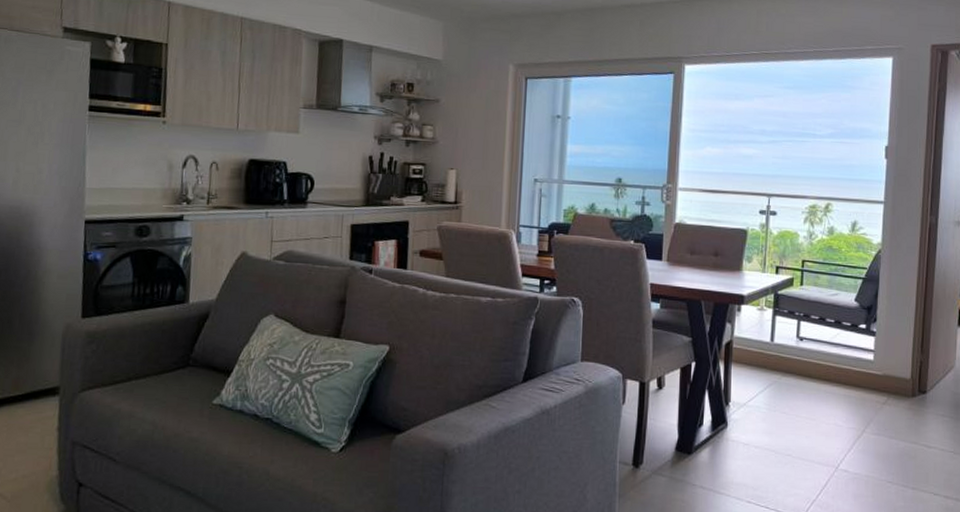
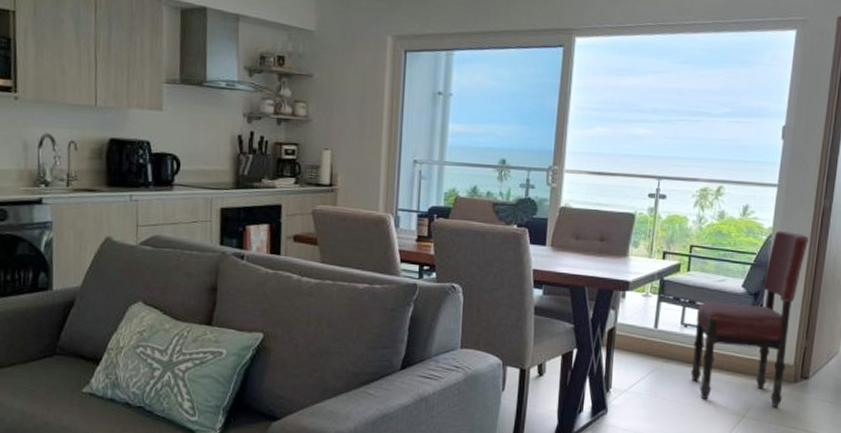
dining chair: none [809,246,917,423] -> present [691,231,809,408]

